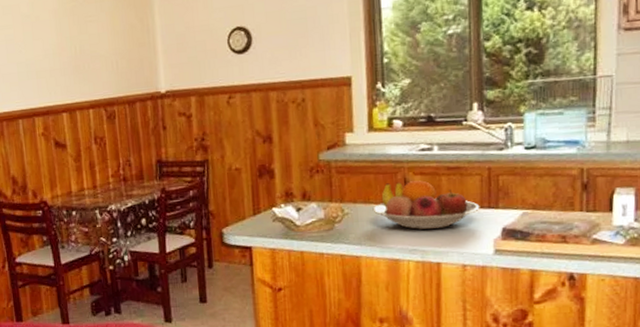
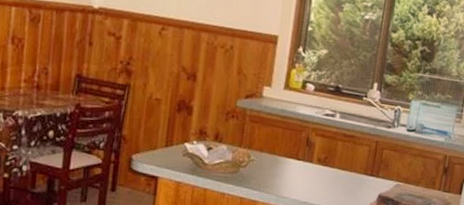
fruit bowl: present [373,180,480,230] -> none [275,139,365,187]

